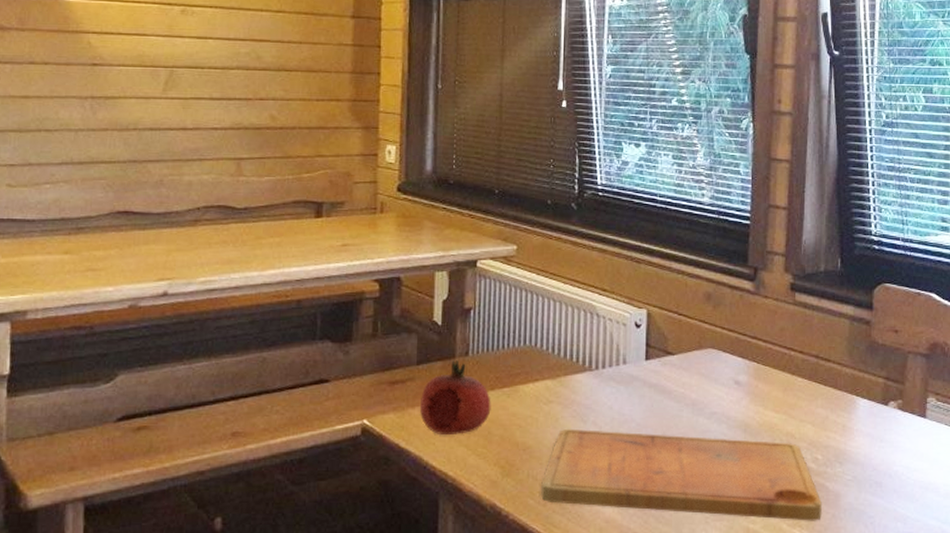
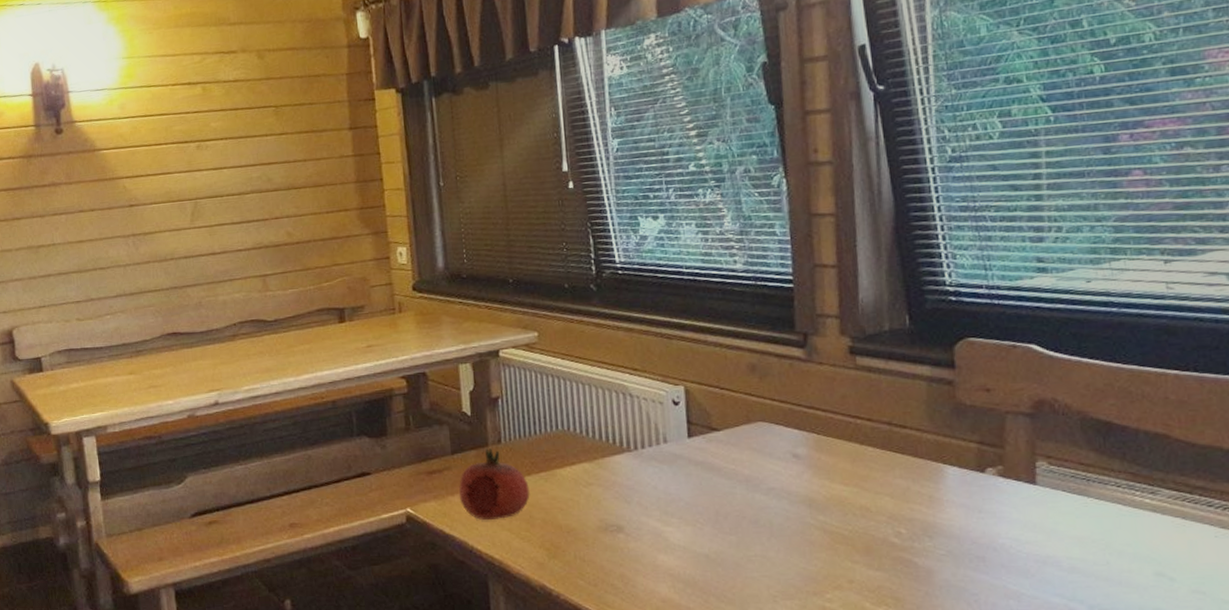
cutting board: present [541,429,823,521] -> none [590,510,913,599]

